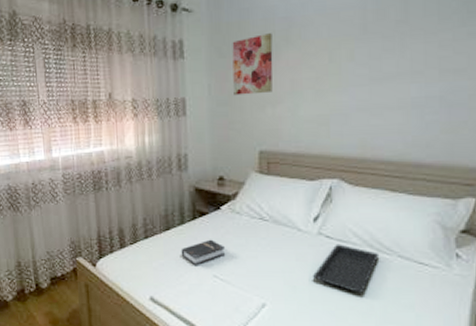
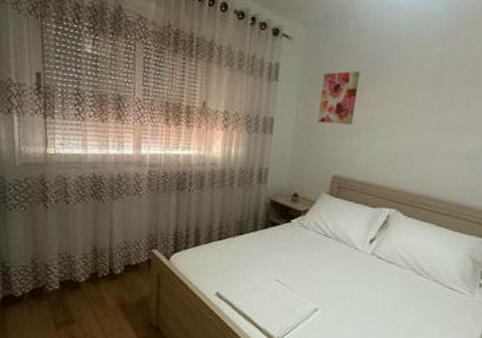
hardback book: present [181,239,226,266] -> none [249,247,291,270]
serving tray: present [313,244,380,293] -> none [361,264,419,308]

